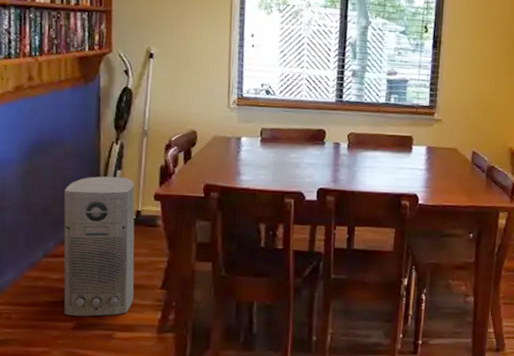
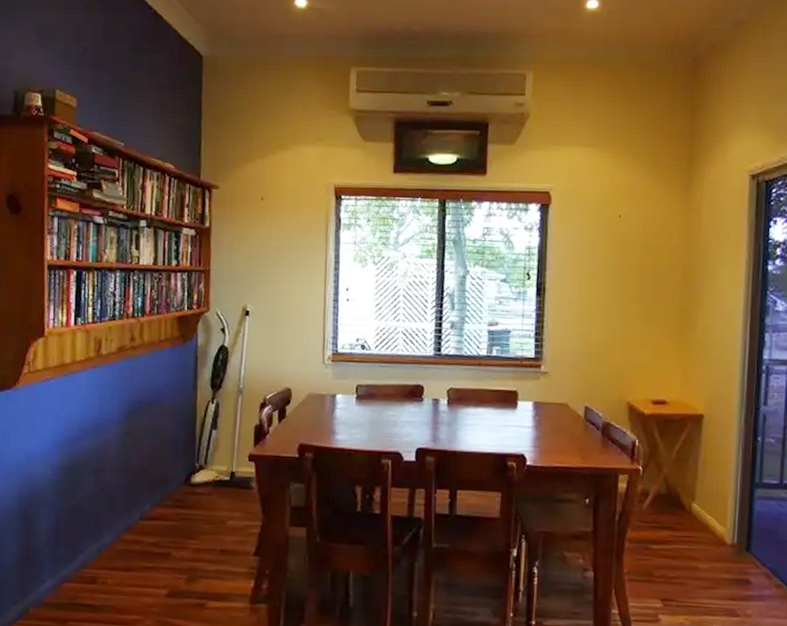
air purifier: present [63,176,135,317] -> none [158,436,230,584]

